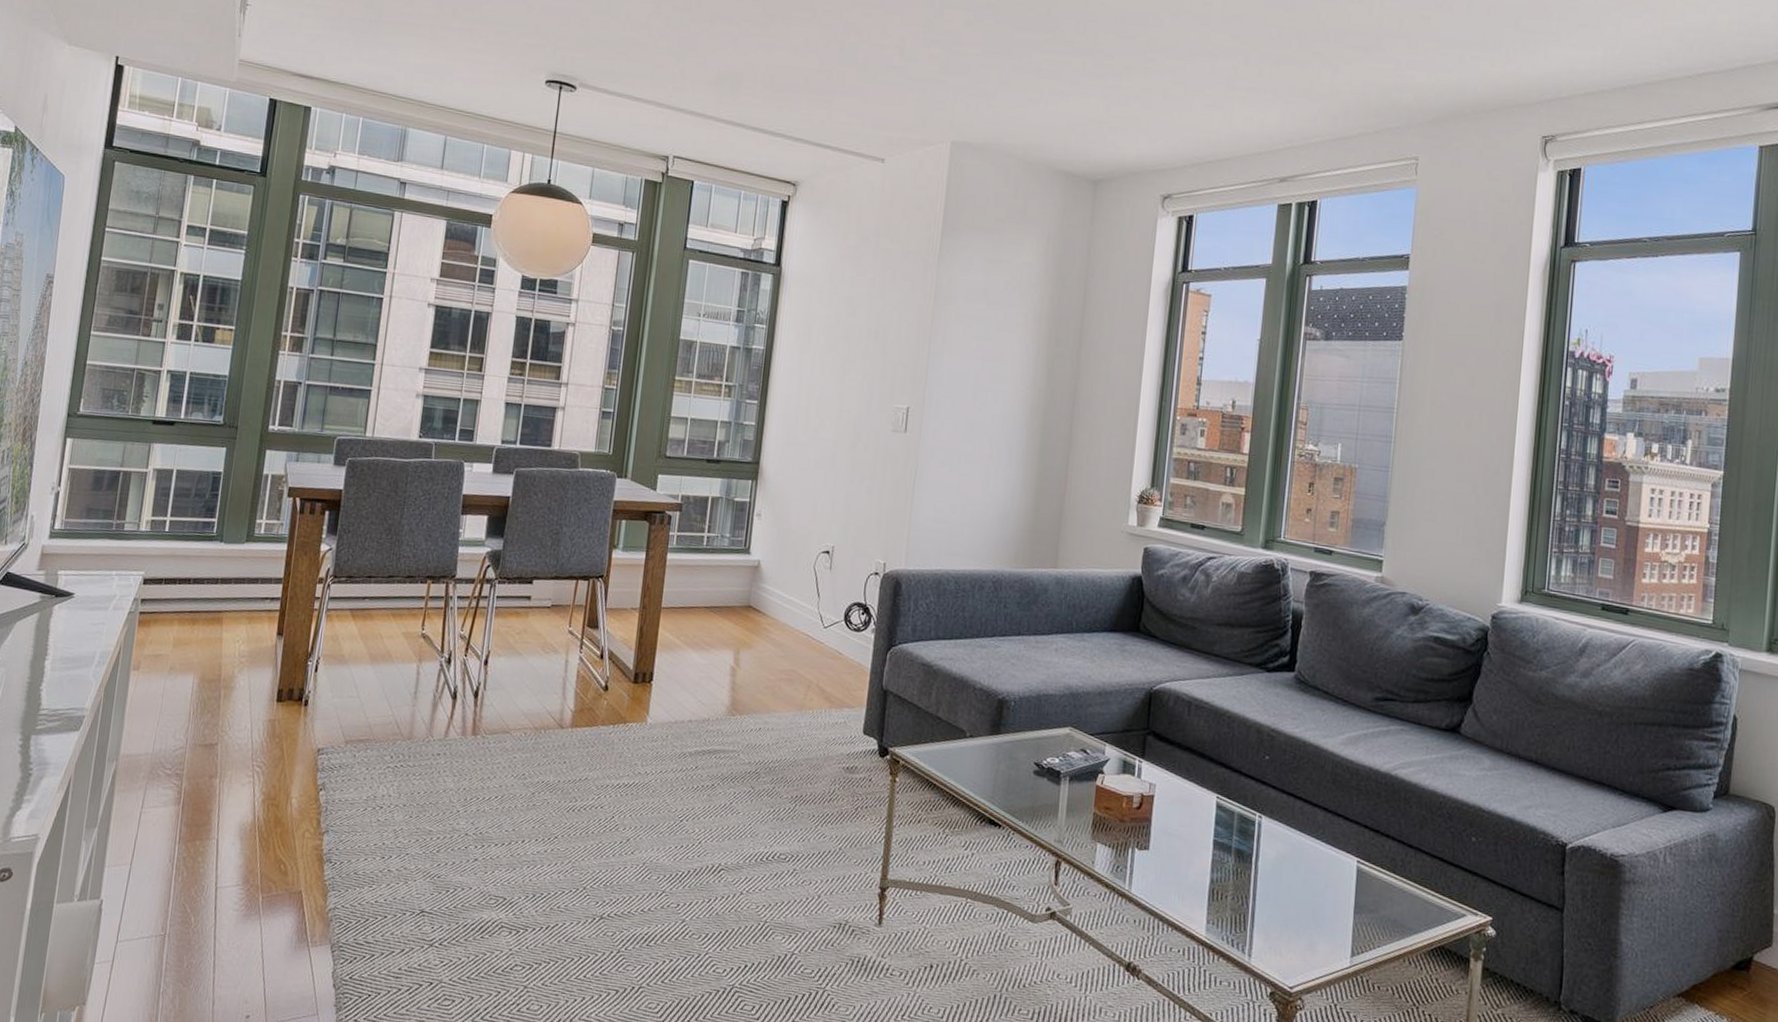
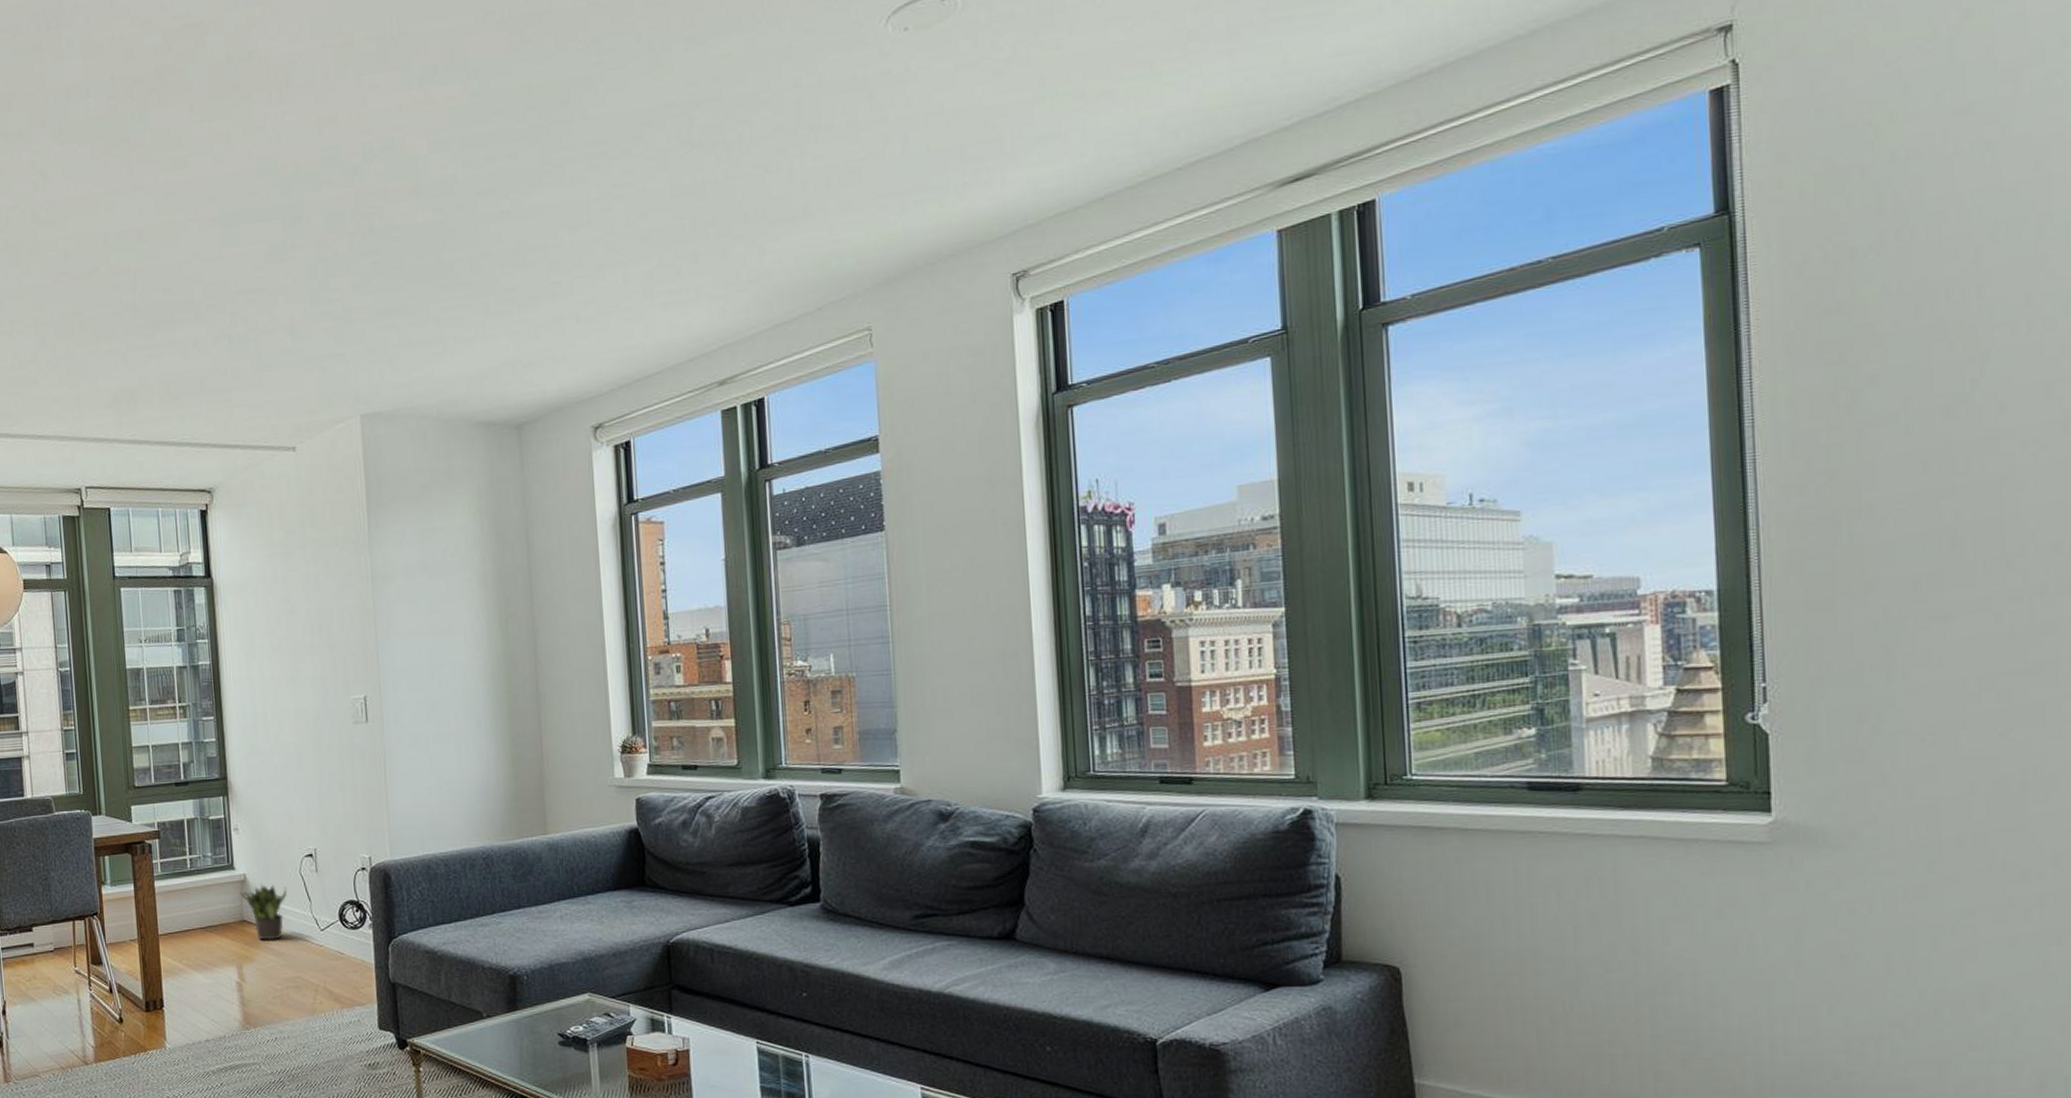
potted plant: none [751,572,799,631] -> present [240,883,288,940]

